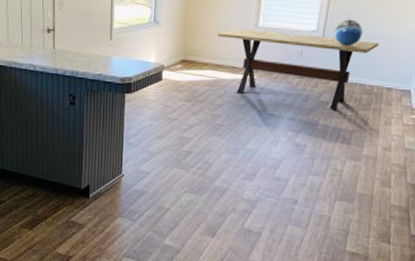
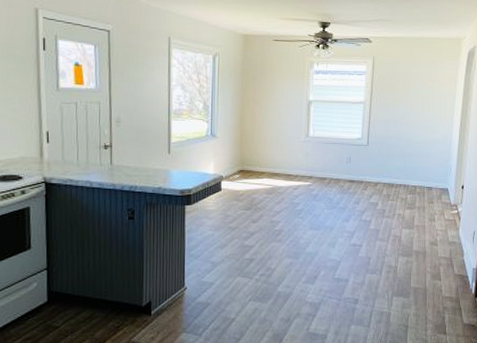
dining table: present [218,28,379,109] -> none [272,138,416,209]
decorative globe: present [334,19,363,46] -> none [377,127,401,151]

